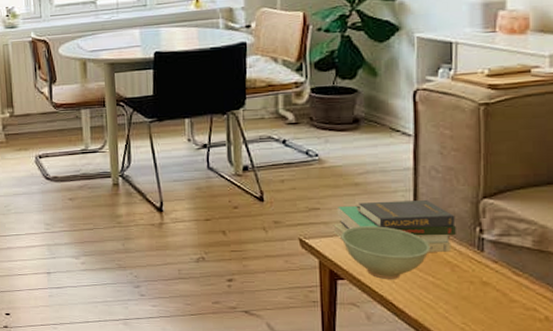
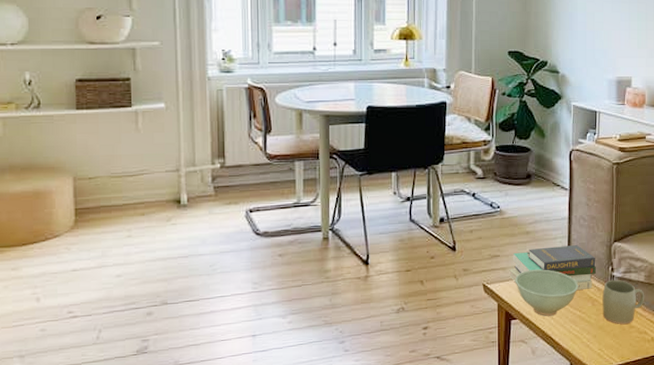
mug: none [466,243,534,296] -> present [602,279,645,324]

